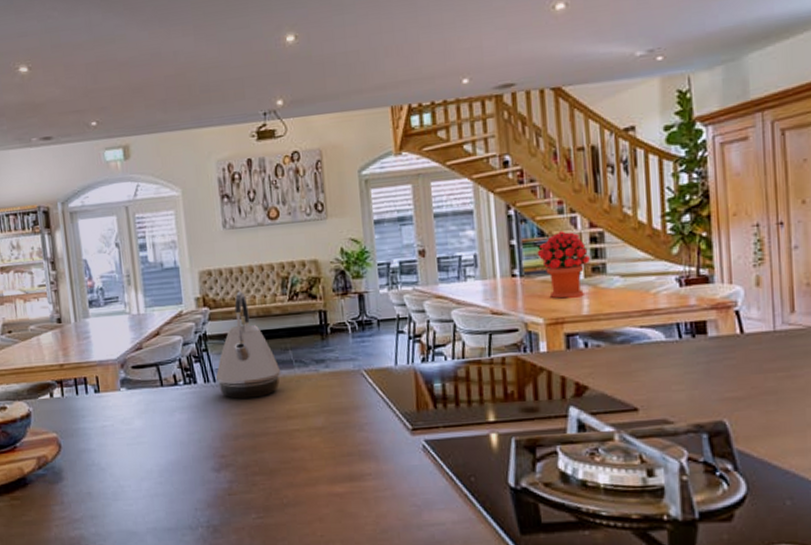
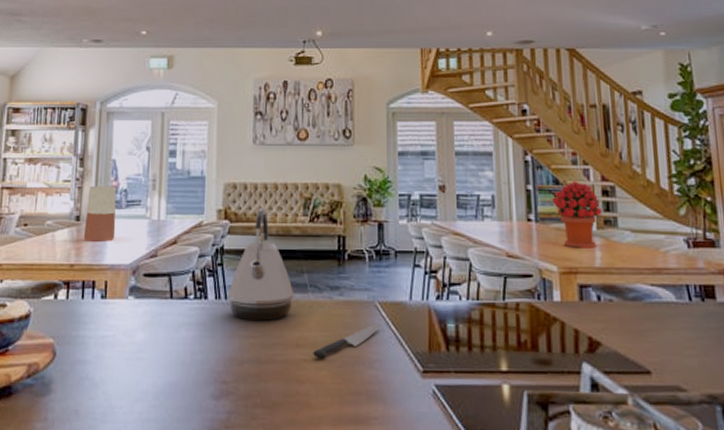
vase: none [65,285,99,341] -> present [83,185,117,242]
kitchen knife: none [304,390,368,427] -> present [313,324,380,359]

